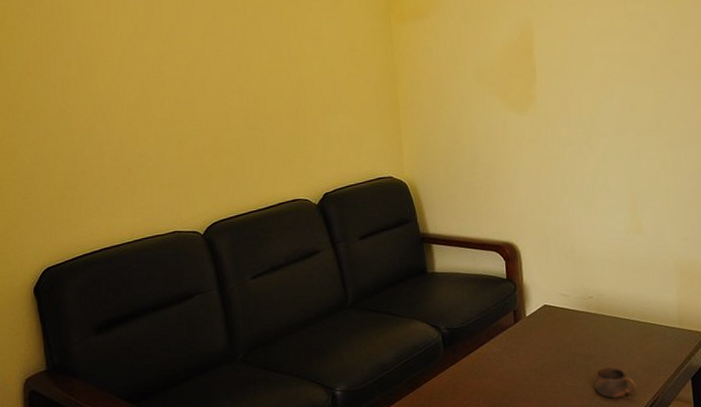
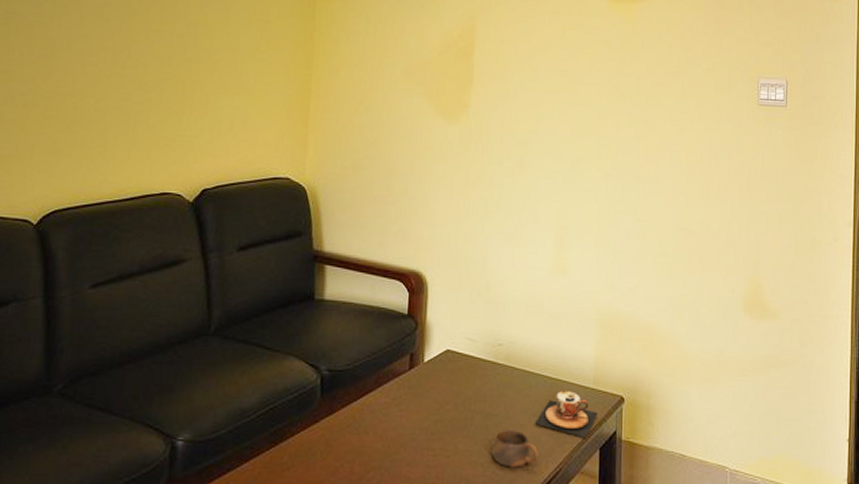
teacup: none [630,332,686,370] -> present [535,391,598,438]

